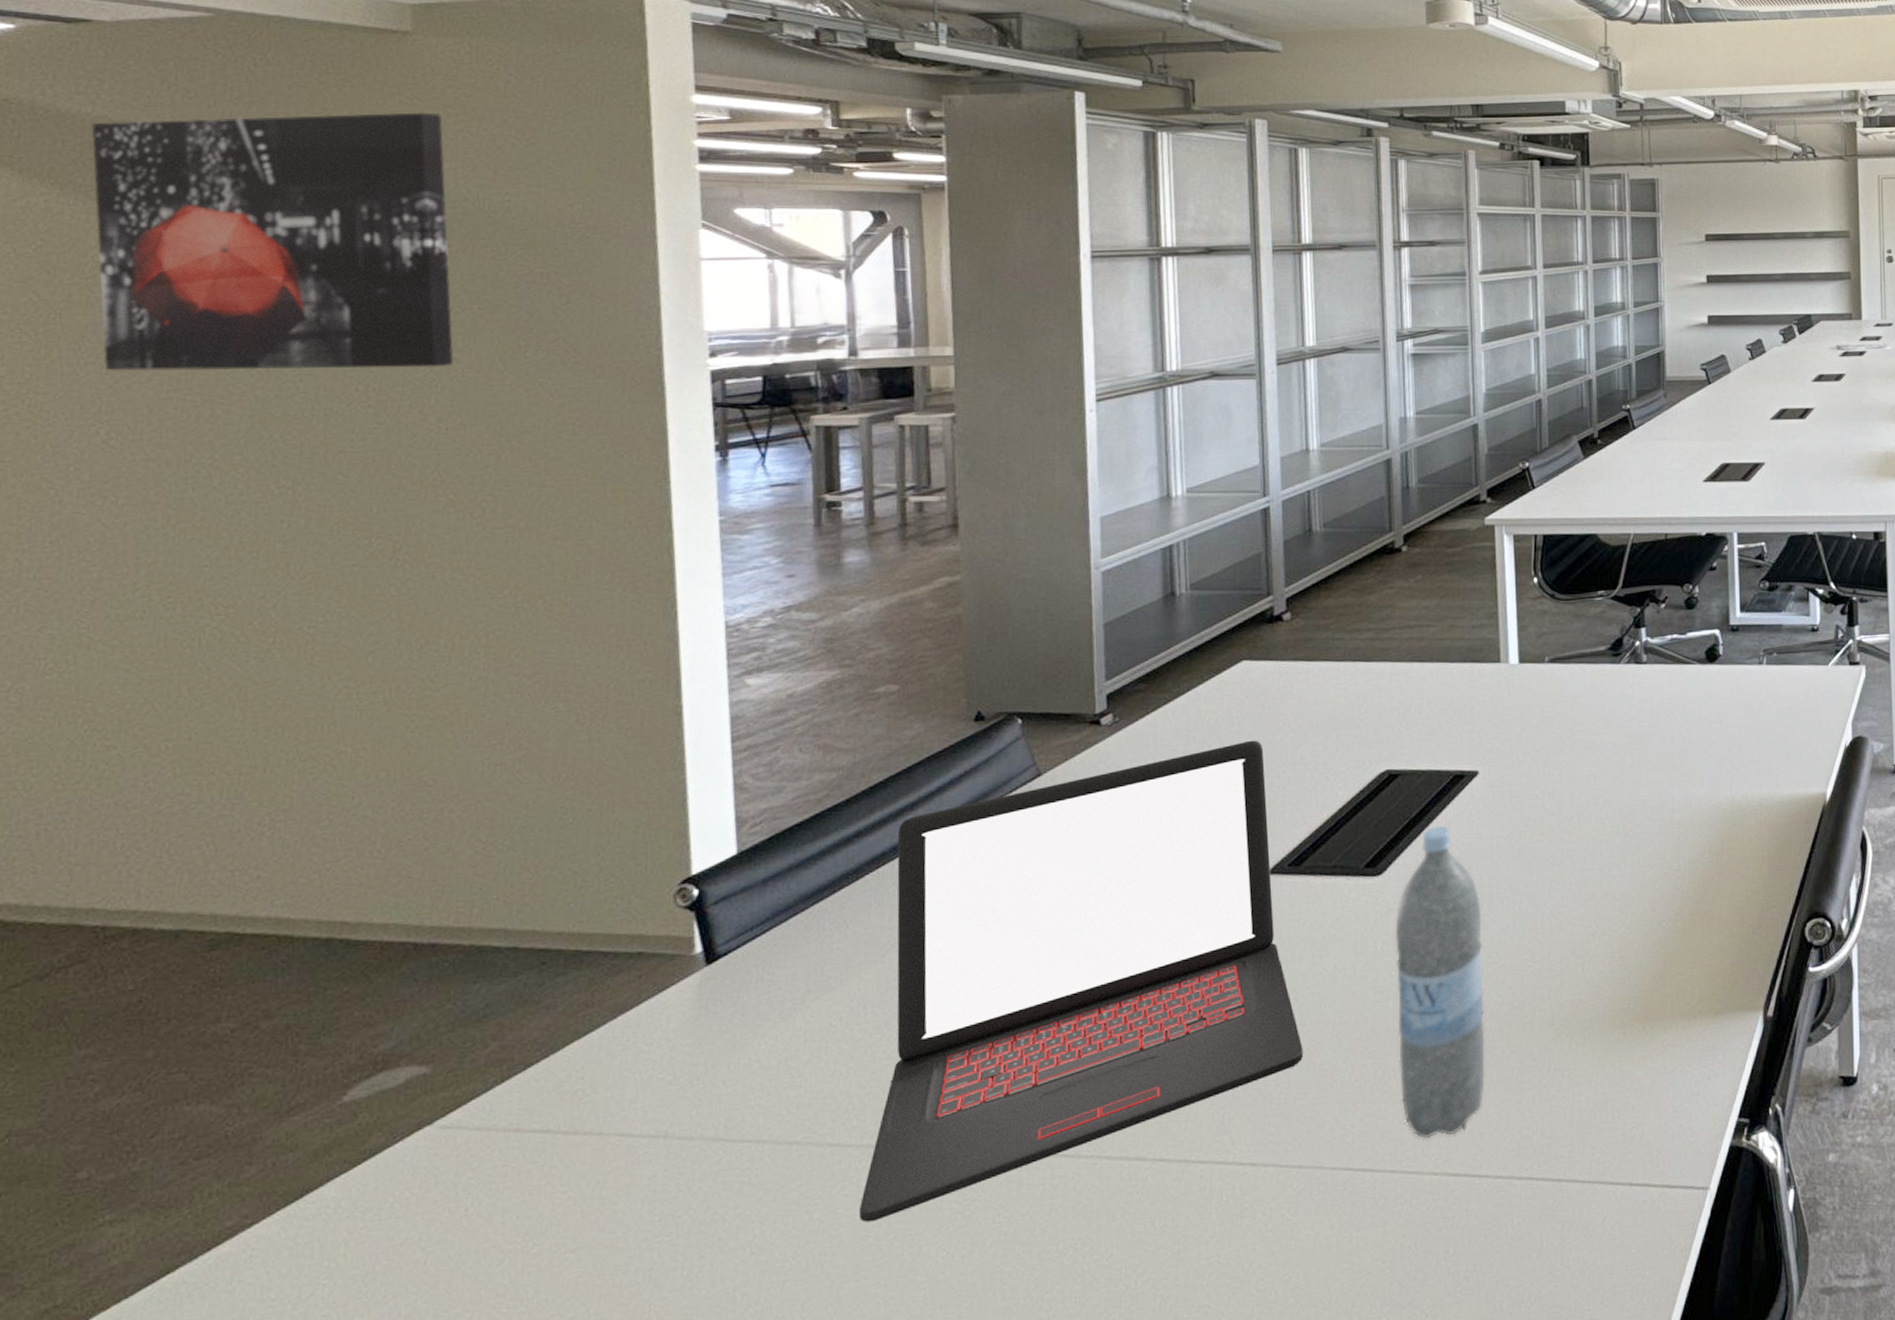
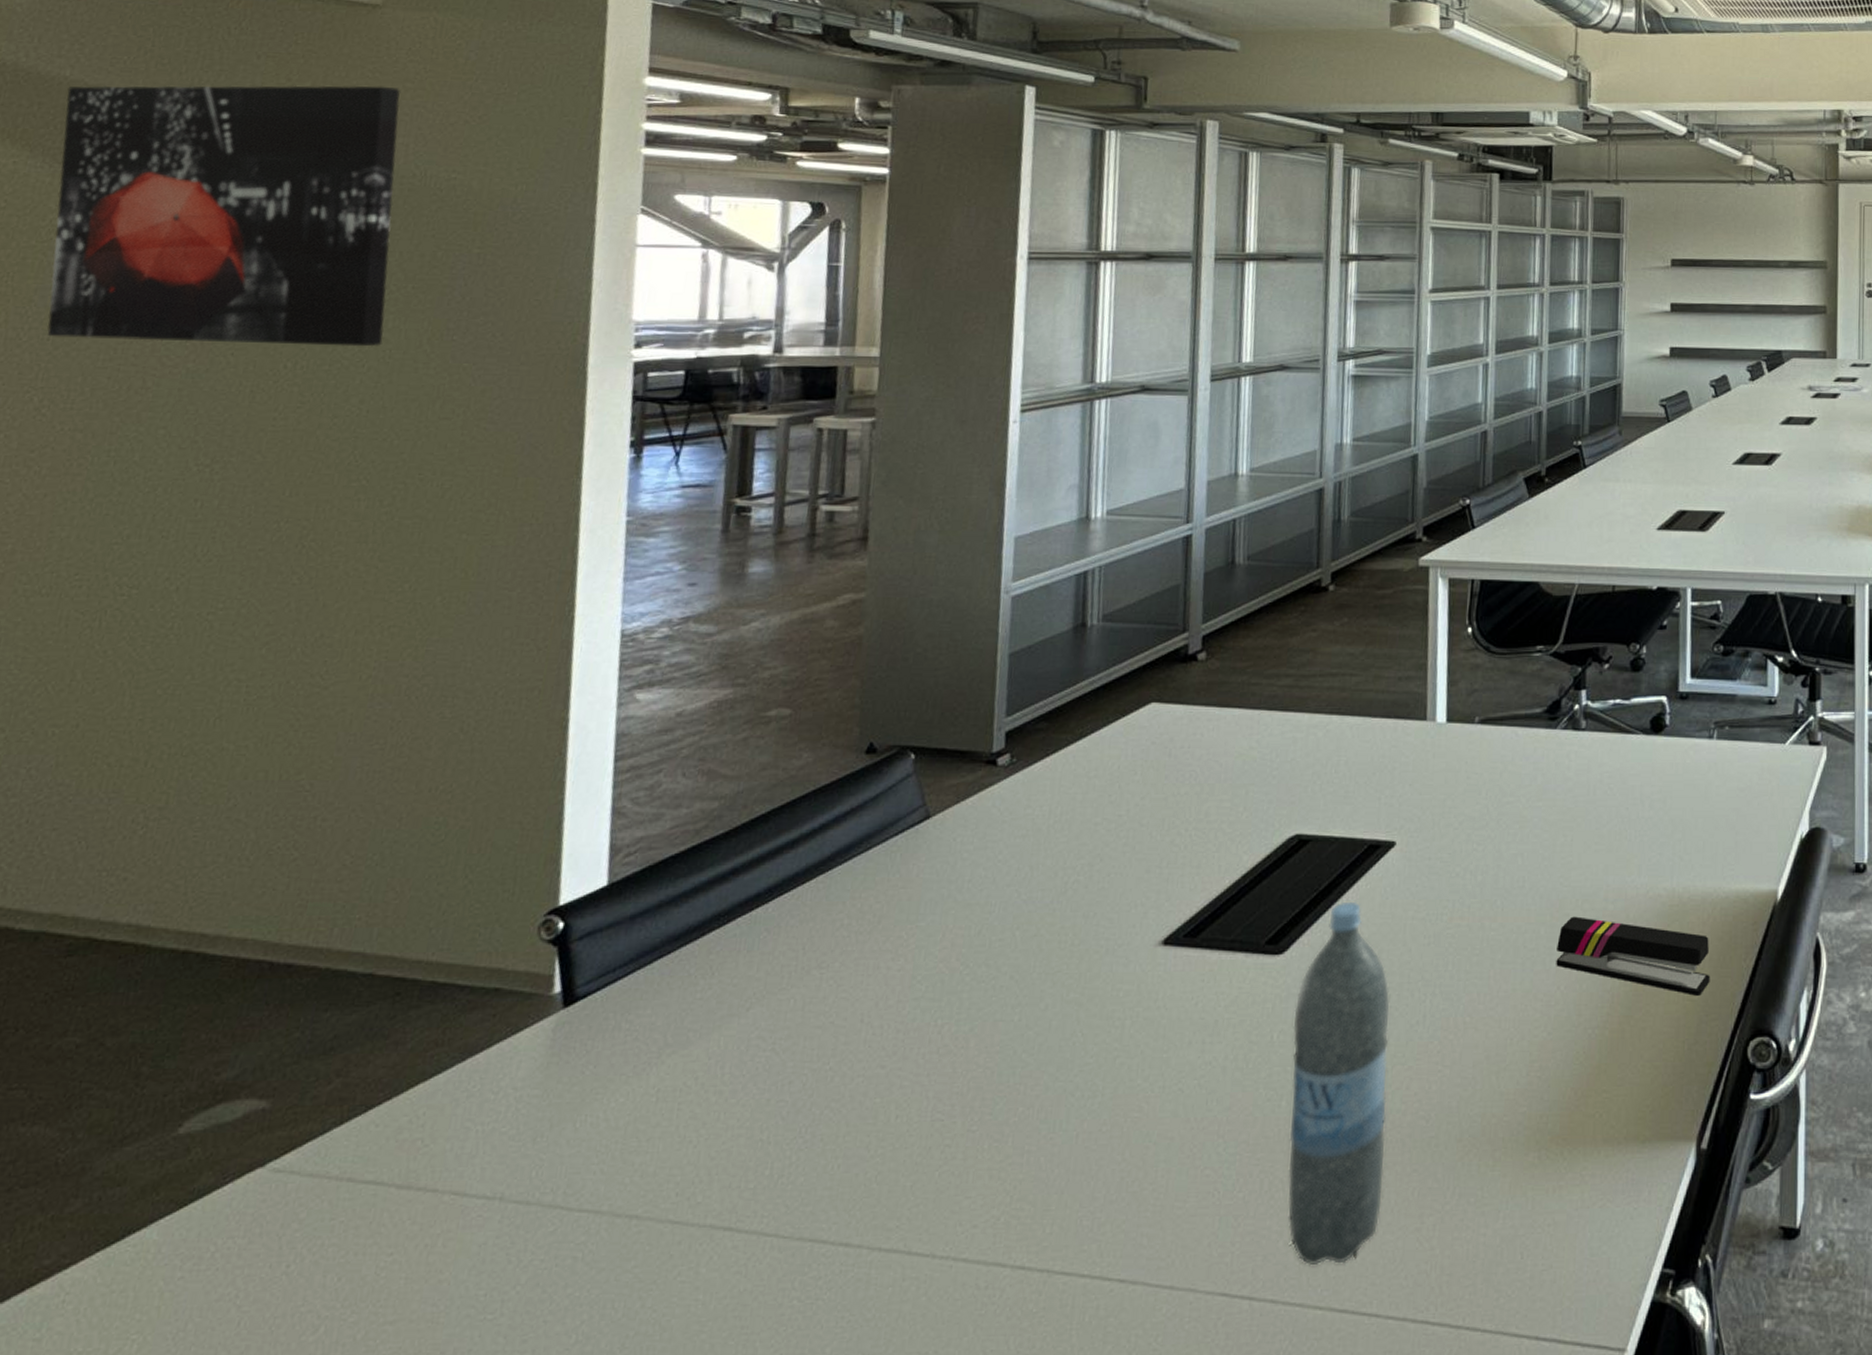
laptop: present [860,740,1303,1223] -> none [694,792,1185,1315]
stapler: none [1630,826,1770,888] -> present [1556,916,1711,996]

